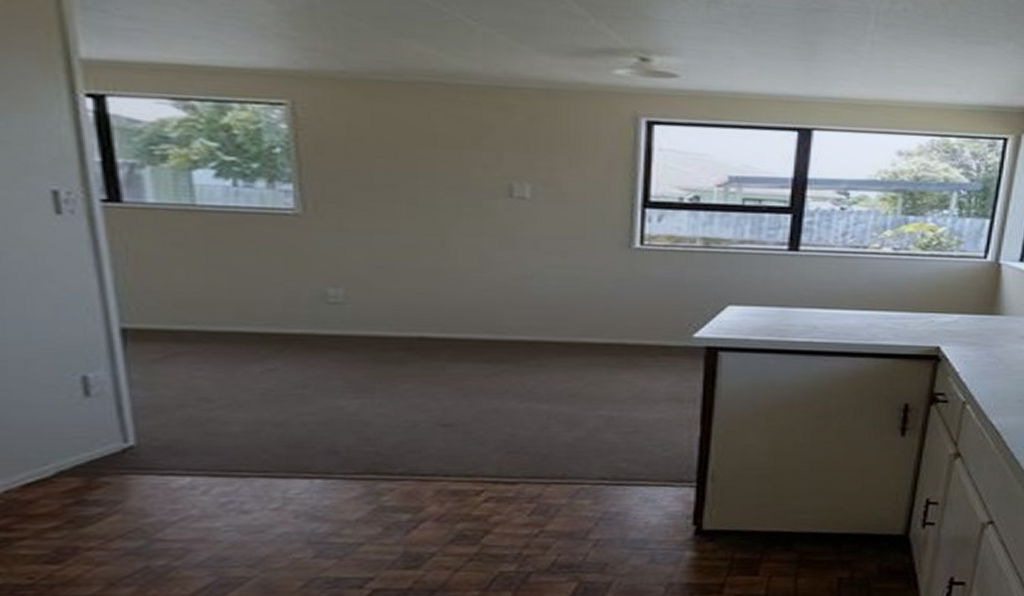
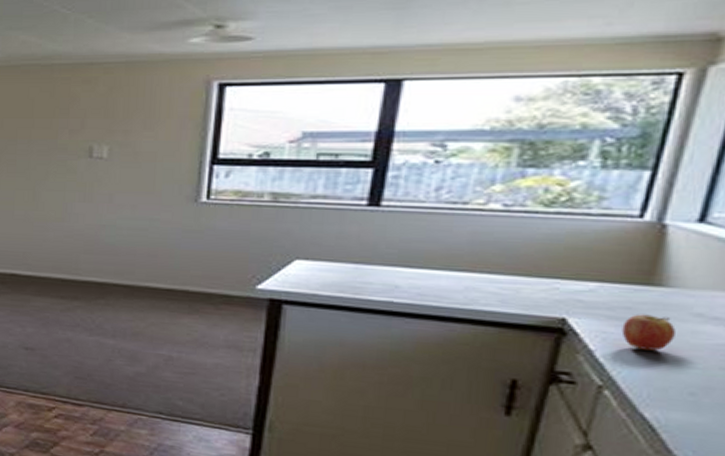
fruit: none [976,339,1009,369] -> present [621,314,676,351]

